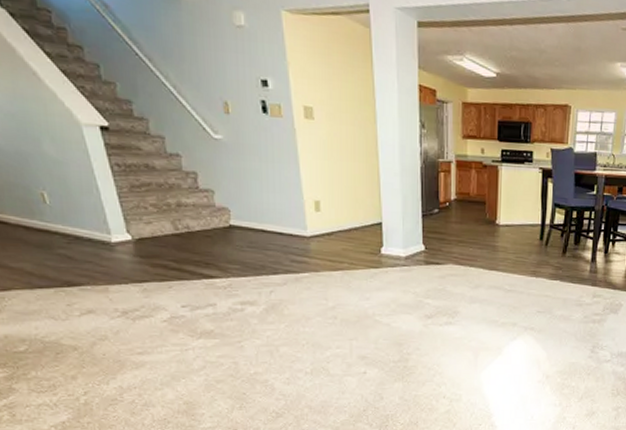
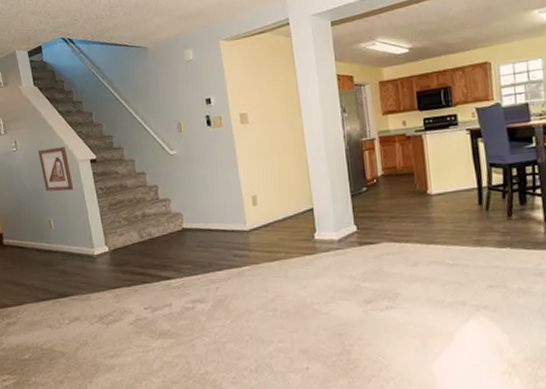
picture frame: none [15,99,77,161] -> present [38,147,74,192]

